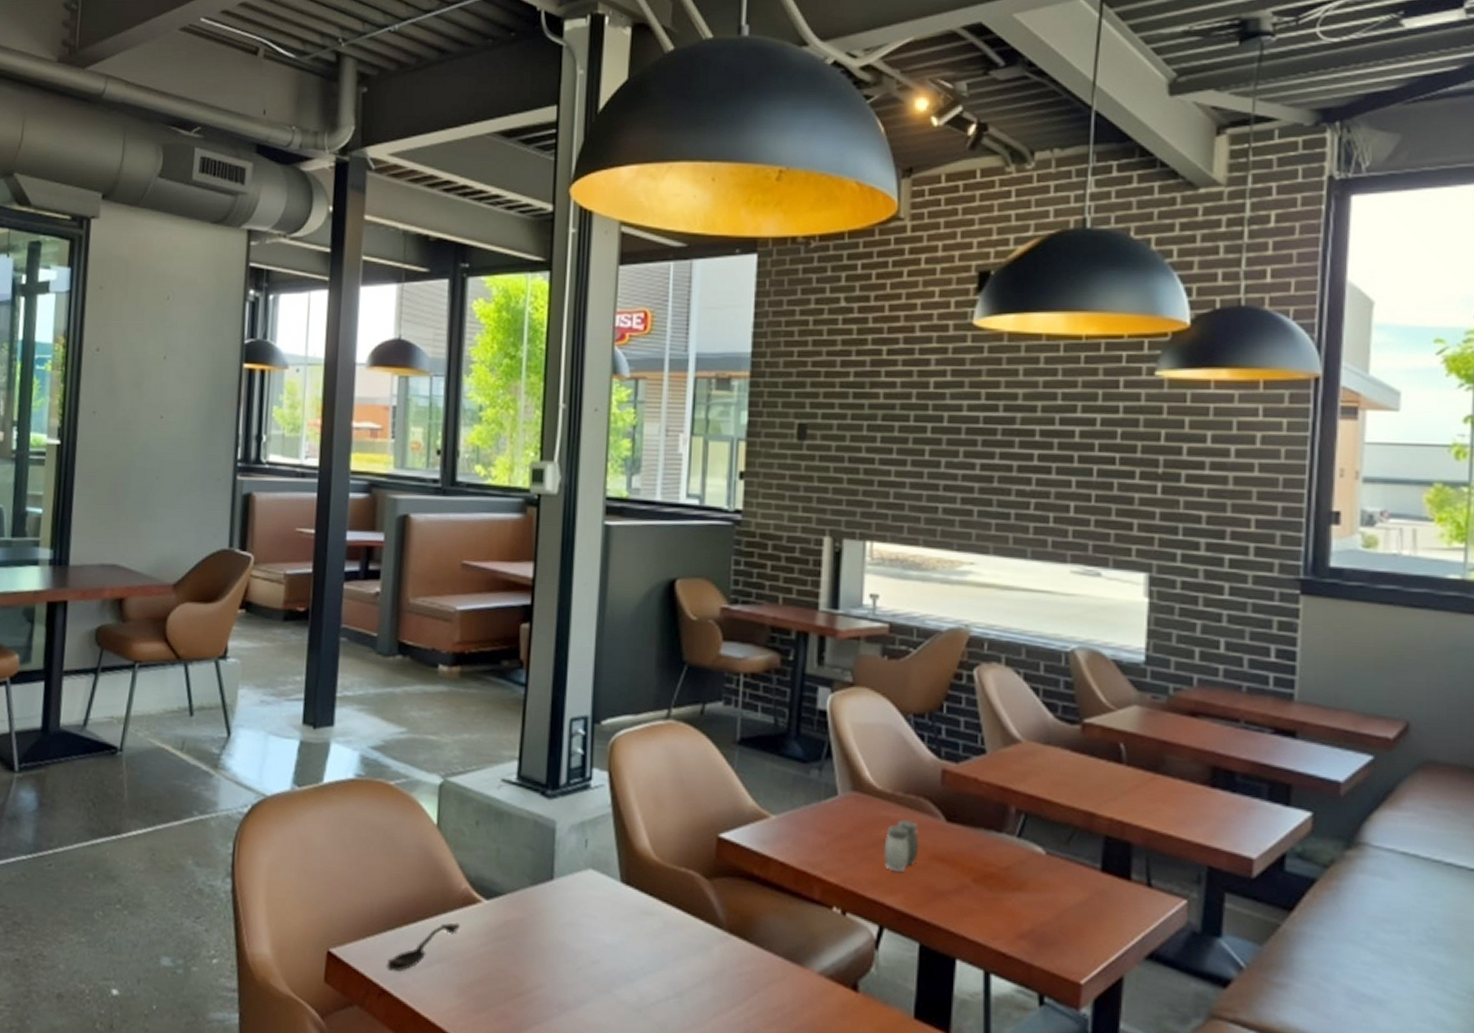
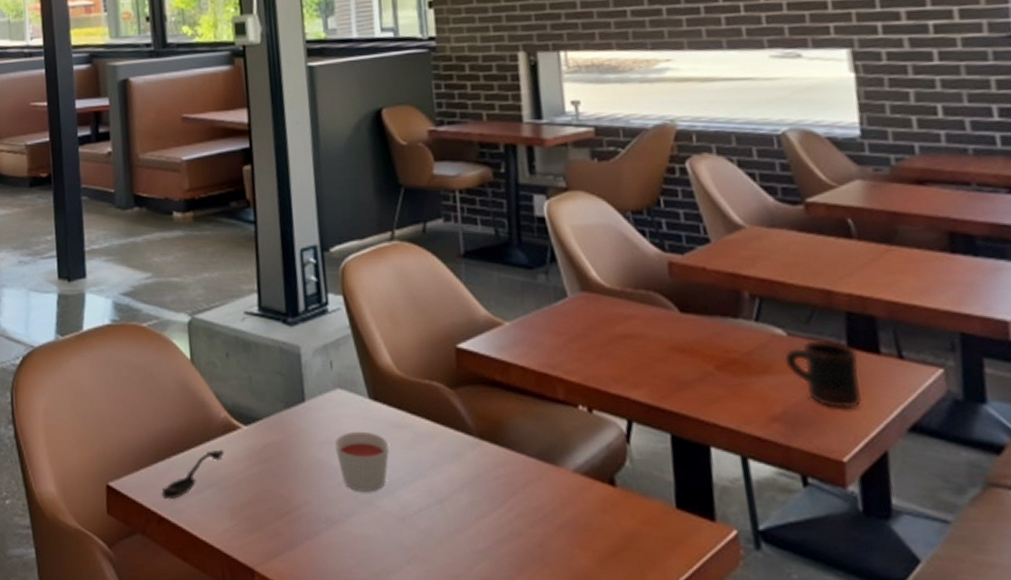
candle: none [578,914,636,979] -> present [334,431,390,492]
salt and pepper shaker: present [883,819,919,873] -> none [620,315,657,367]
mug: none [1040,861,1109,932] -> present [784,340,863,408]

